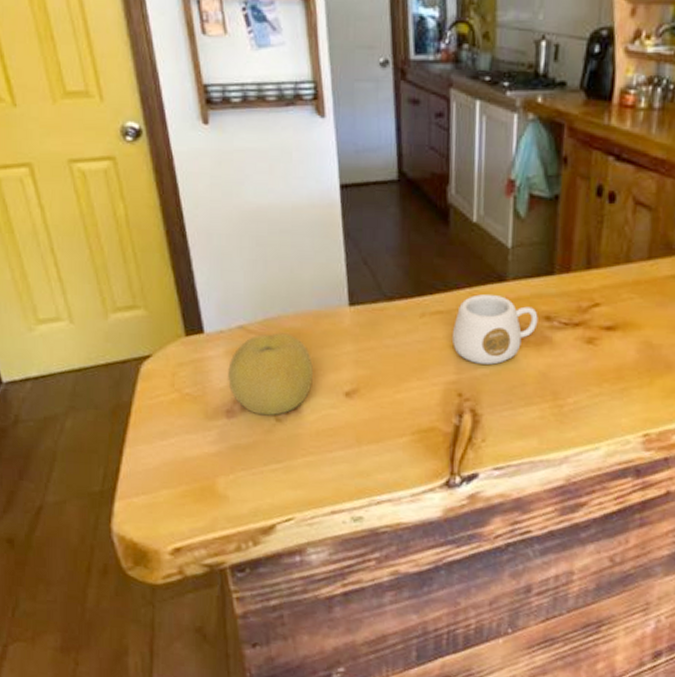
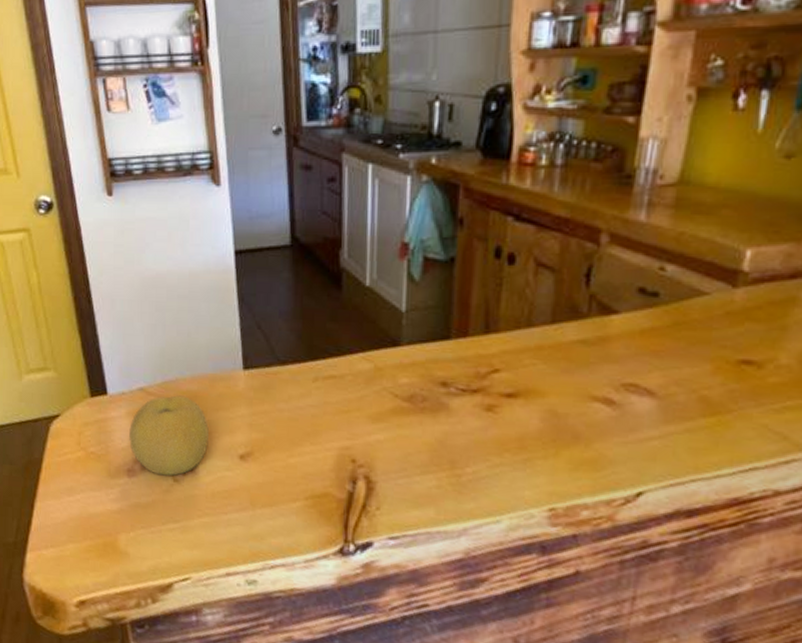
mug: present [452,293,538,365] -> none [345,358,434,431]

